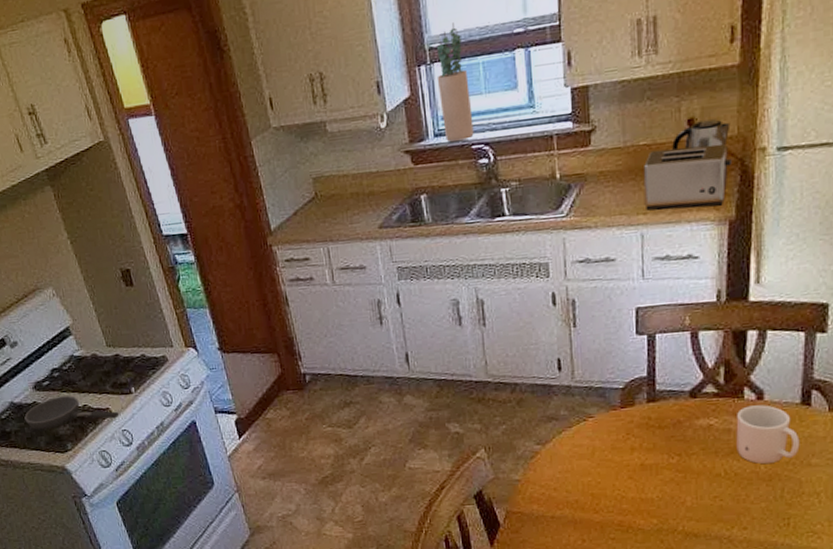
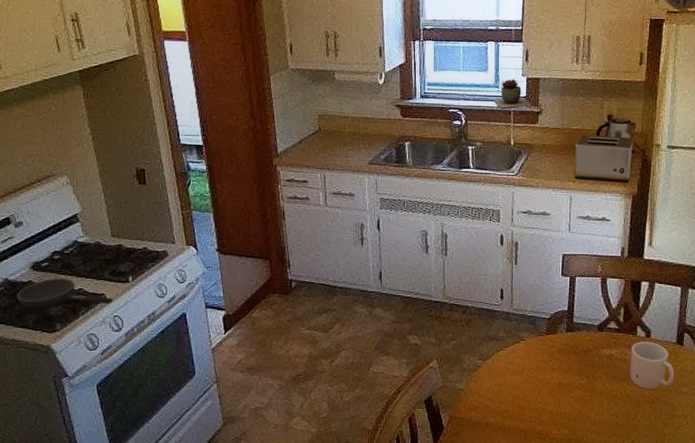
vase: present [436,23,474,143] -> none [427,13,452,105]
succulent plant: none [527,92,580,136] -> present [492,79,532,110]

